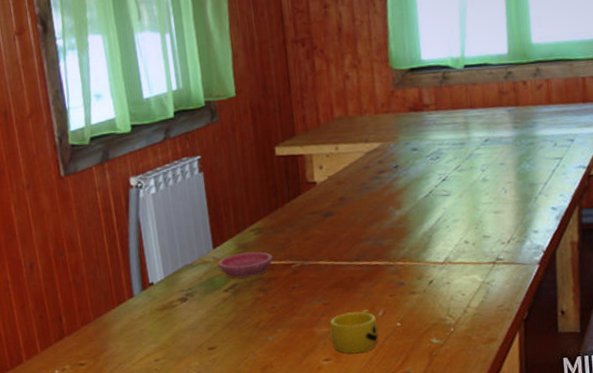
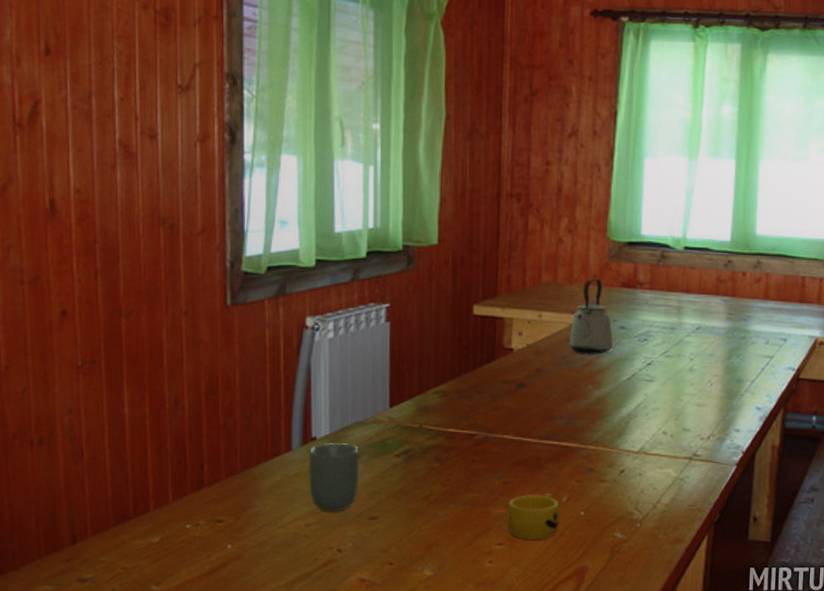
cup: none [149,284,196,347] -> present [309,442,360,512]
saucer: present [218,252,273,278] -> none [393,416,455,443]
kettle: none [366,106,407,178] -> present [568,278,613,354]

